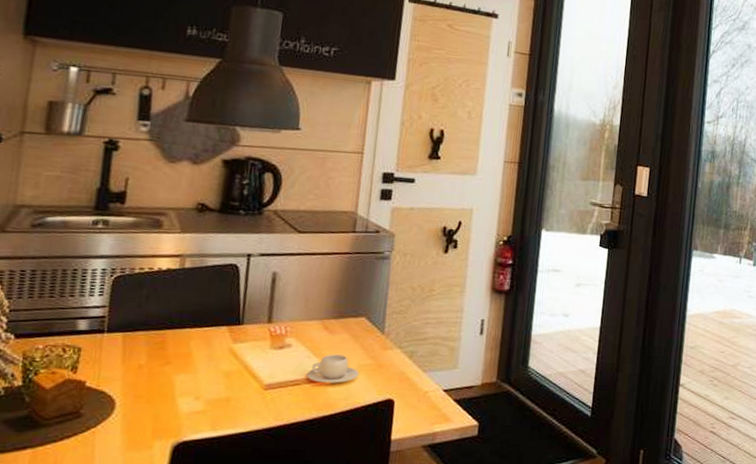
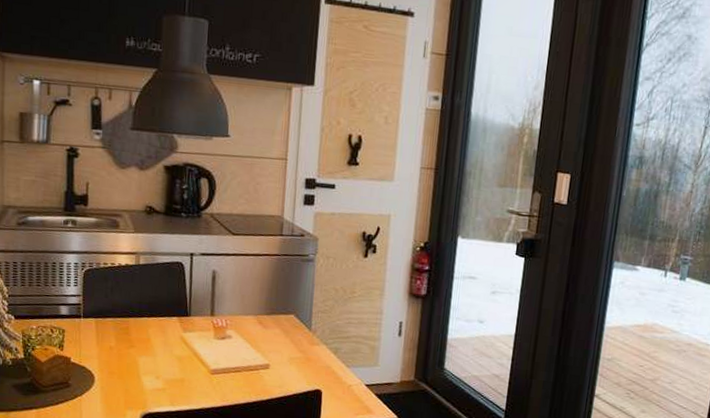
teacup: present [306,354,360,383] -> none [245,346,291,373]

